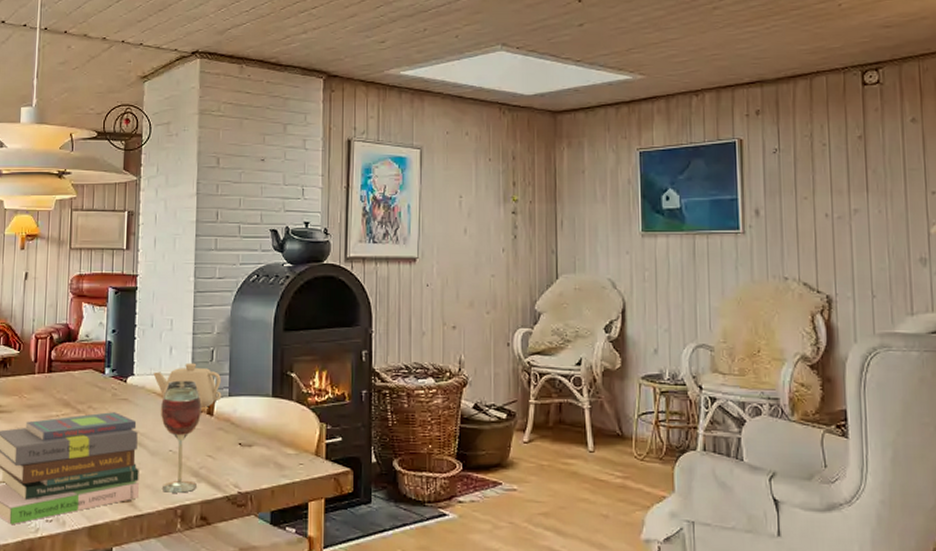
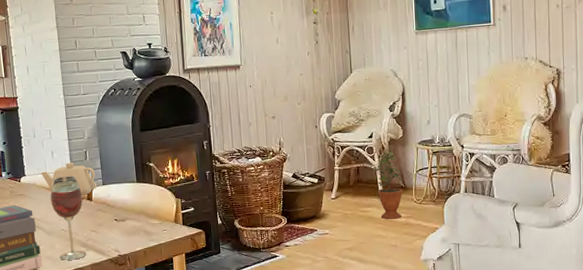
potted plant: none [578,381,619,478] -> present [371,149,403,219]

